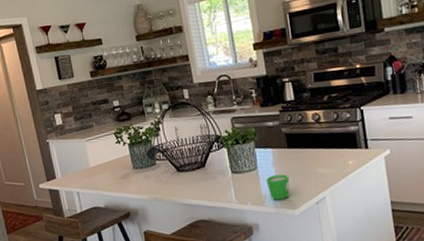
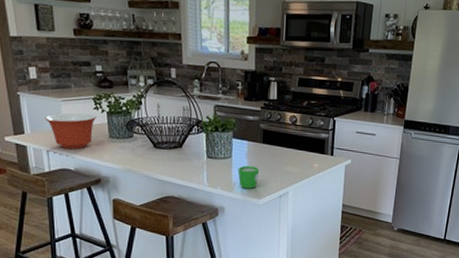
mixing bowl: none [73,148,120,187] -> present [45,113,97,150]

